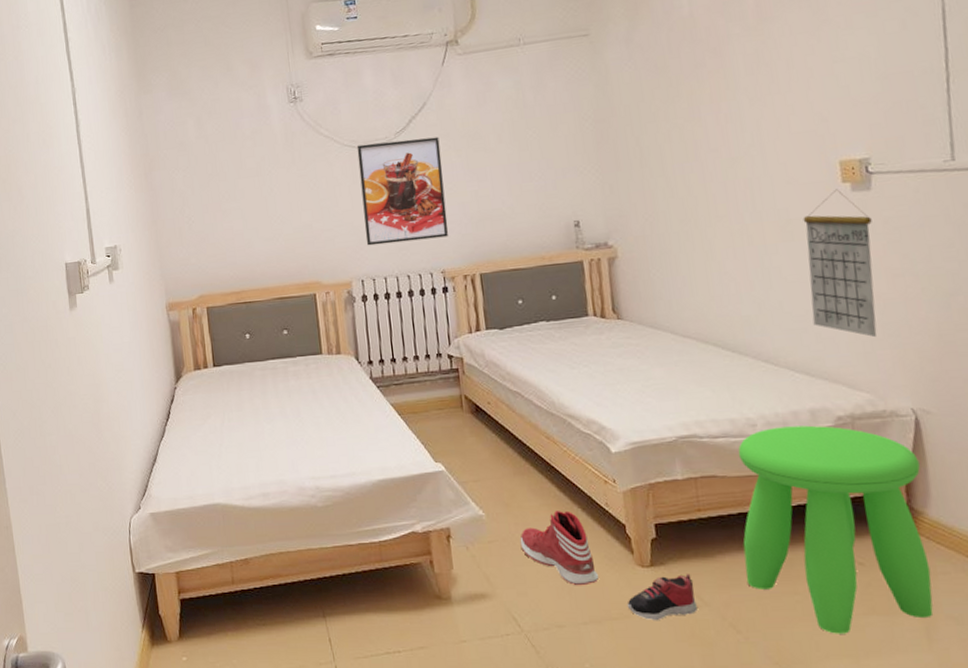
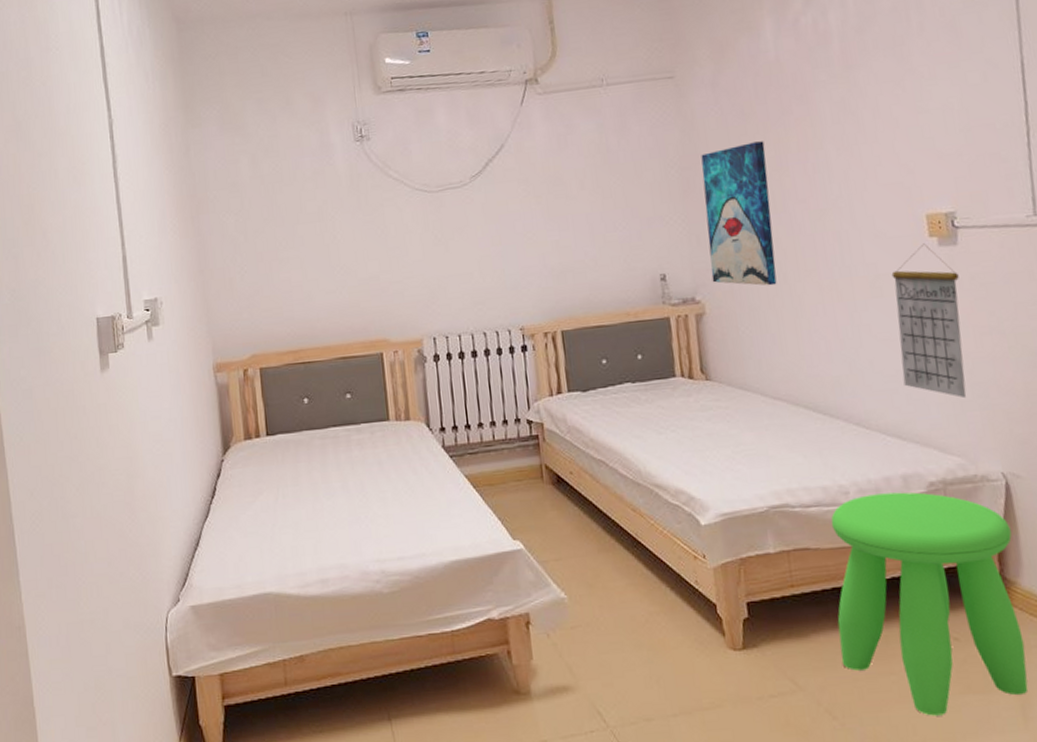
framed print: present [356,136,448,246] -> none [429,181,528,300]
sneaker: present [520,510,599,586] -> none [604,589,689,674]
wall art: none [614,93,688,231] -> present [701,141,777,286]
shoe: present [627,574,697,620] -> none [718,656,792,709]

